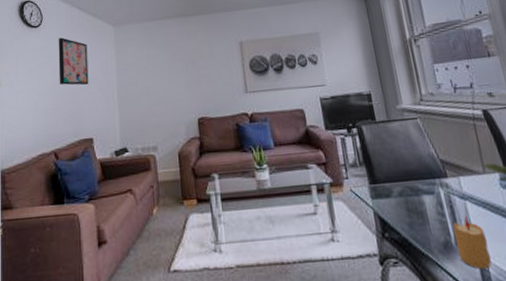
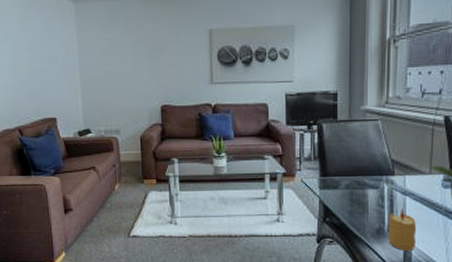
wall art: present [58,37,89,86] -> none [14,12,50,65]

